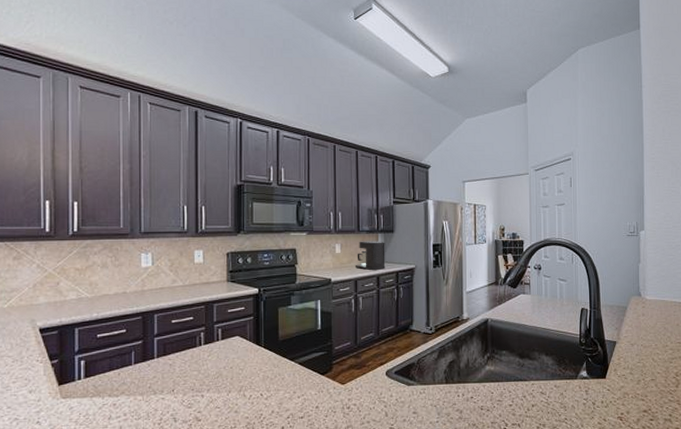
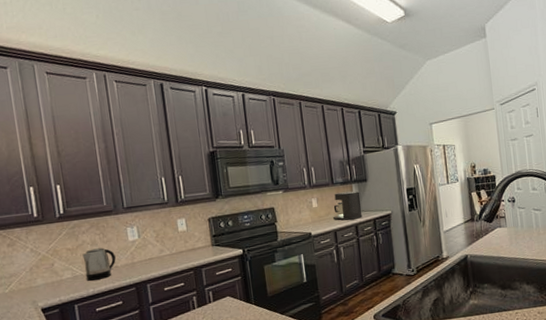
kettle: none [91,271,125,304] -> present [82,247,116,281]

